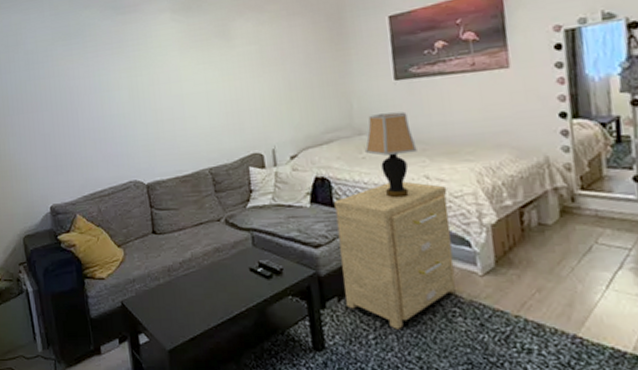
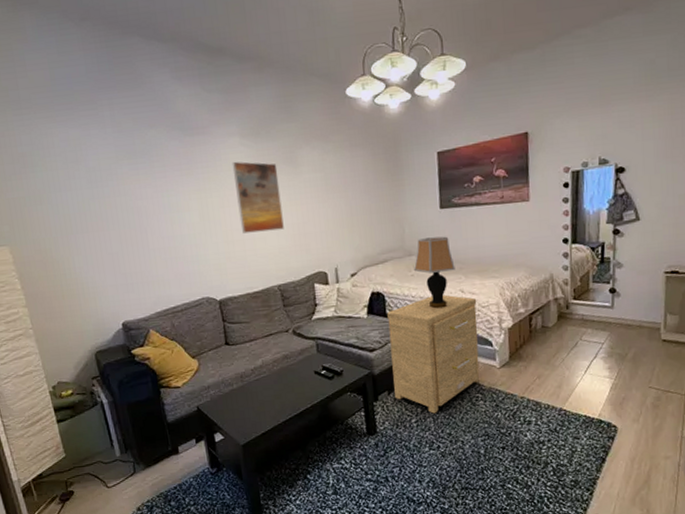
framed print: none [162,37,216,112] -> present [232,161,284,234]

